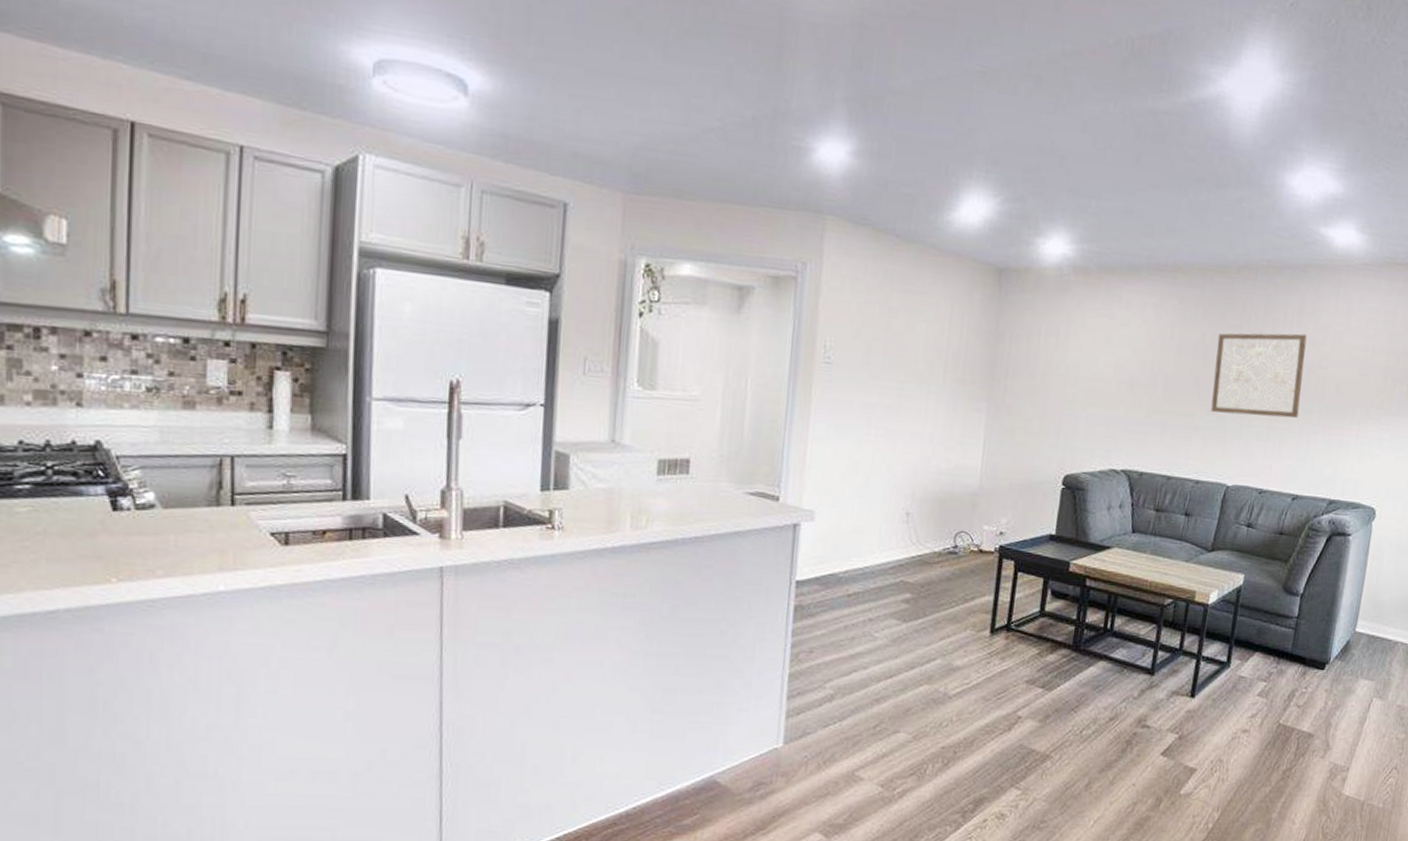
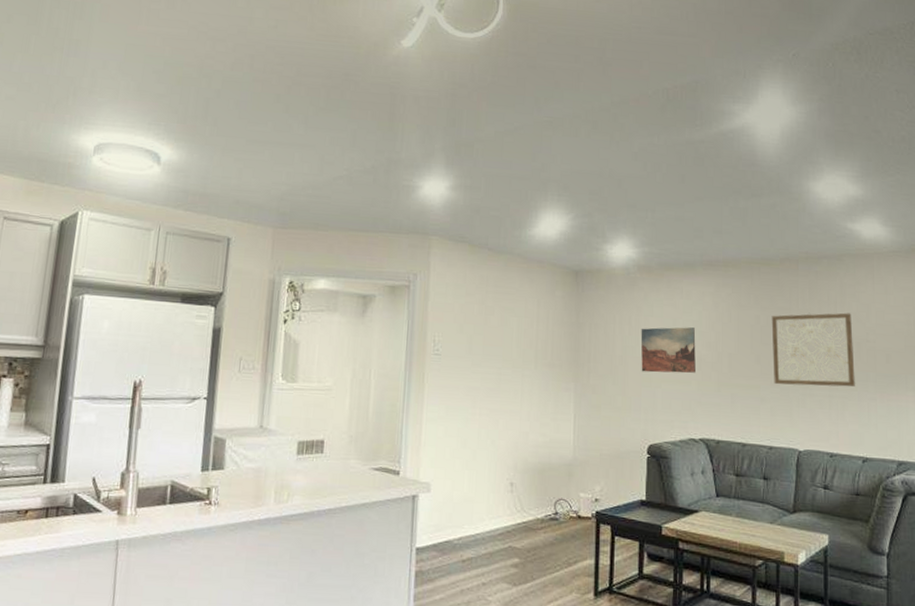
wall art: none [1064,341,1131,396] -> present [640,327,696,374]

